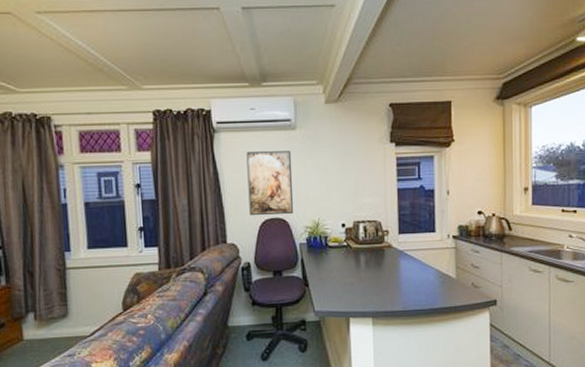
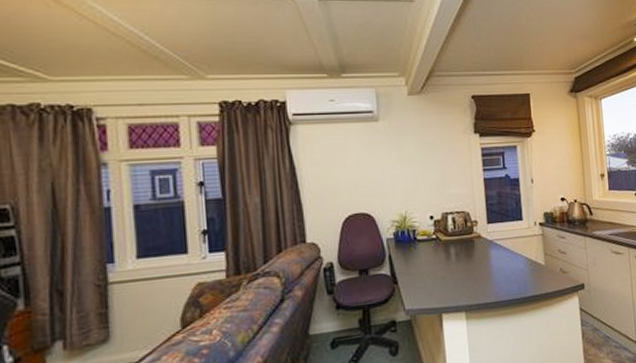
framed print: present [246,151,294,216] -> none [326,143,379,212]

